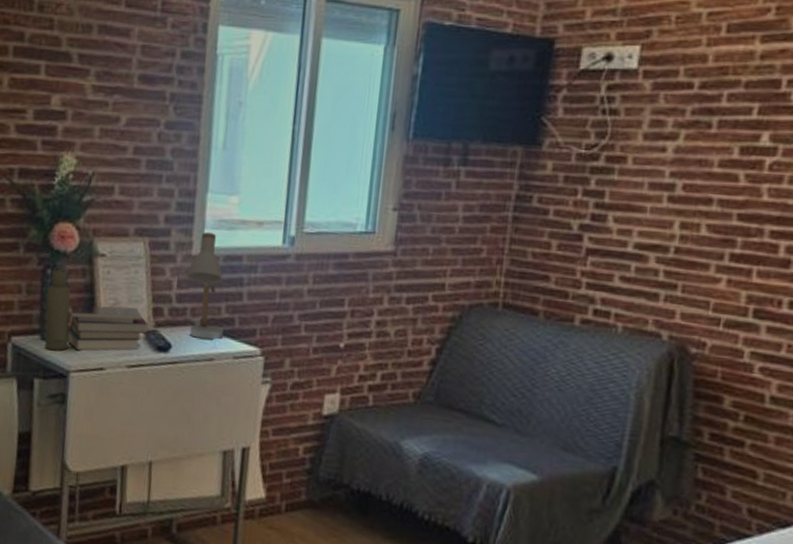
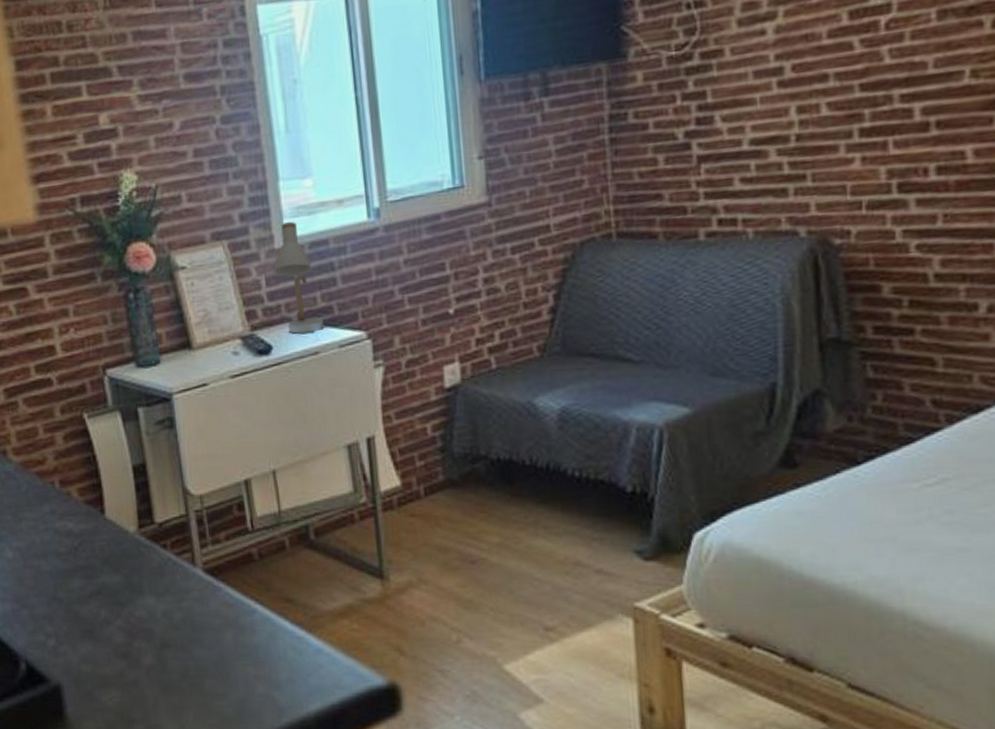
bottle: present [44,266,71,351] -> none [132,287,166,376]
books: present [67,304,149,351] -> none [161,314,246,371]

